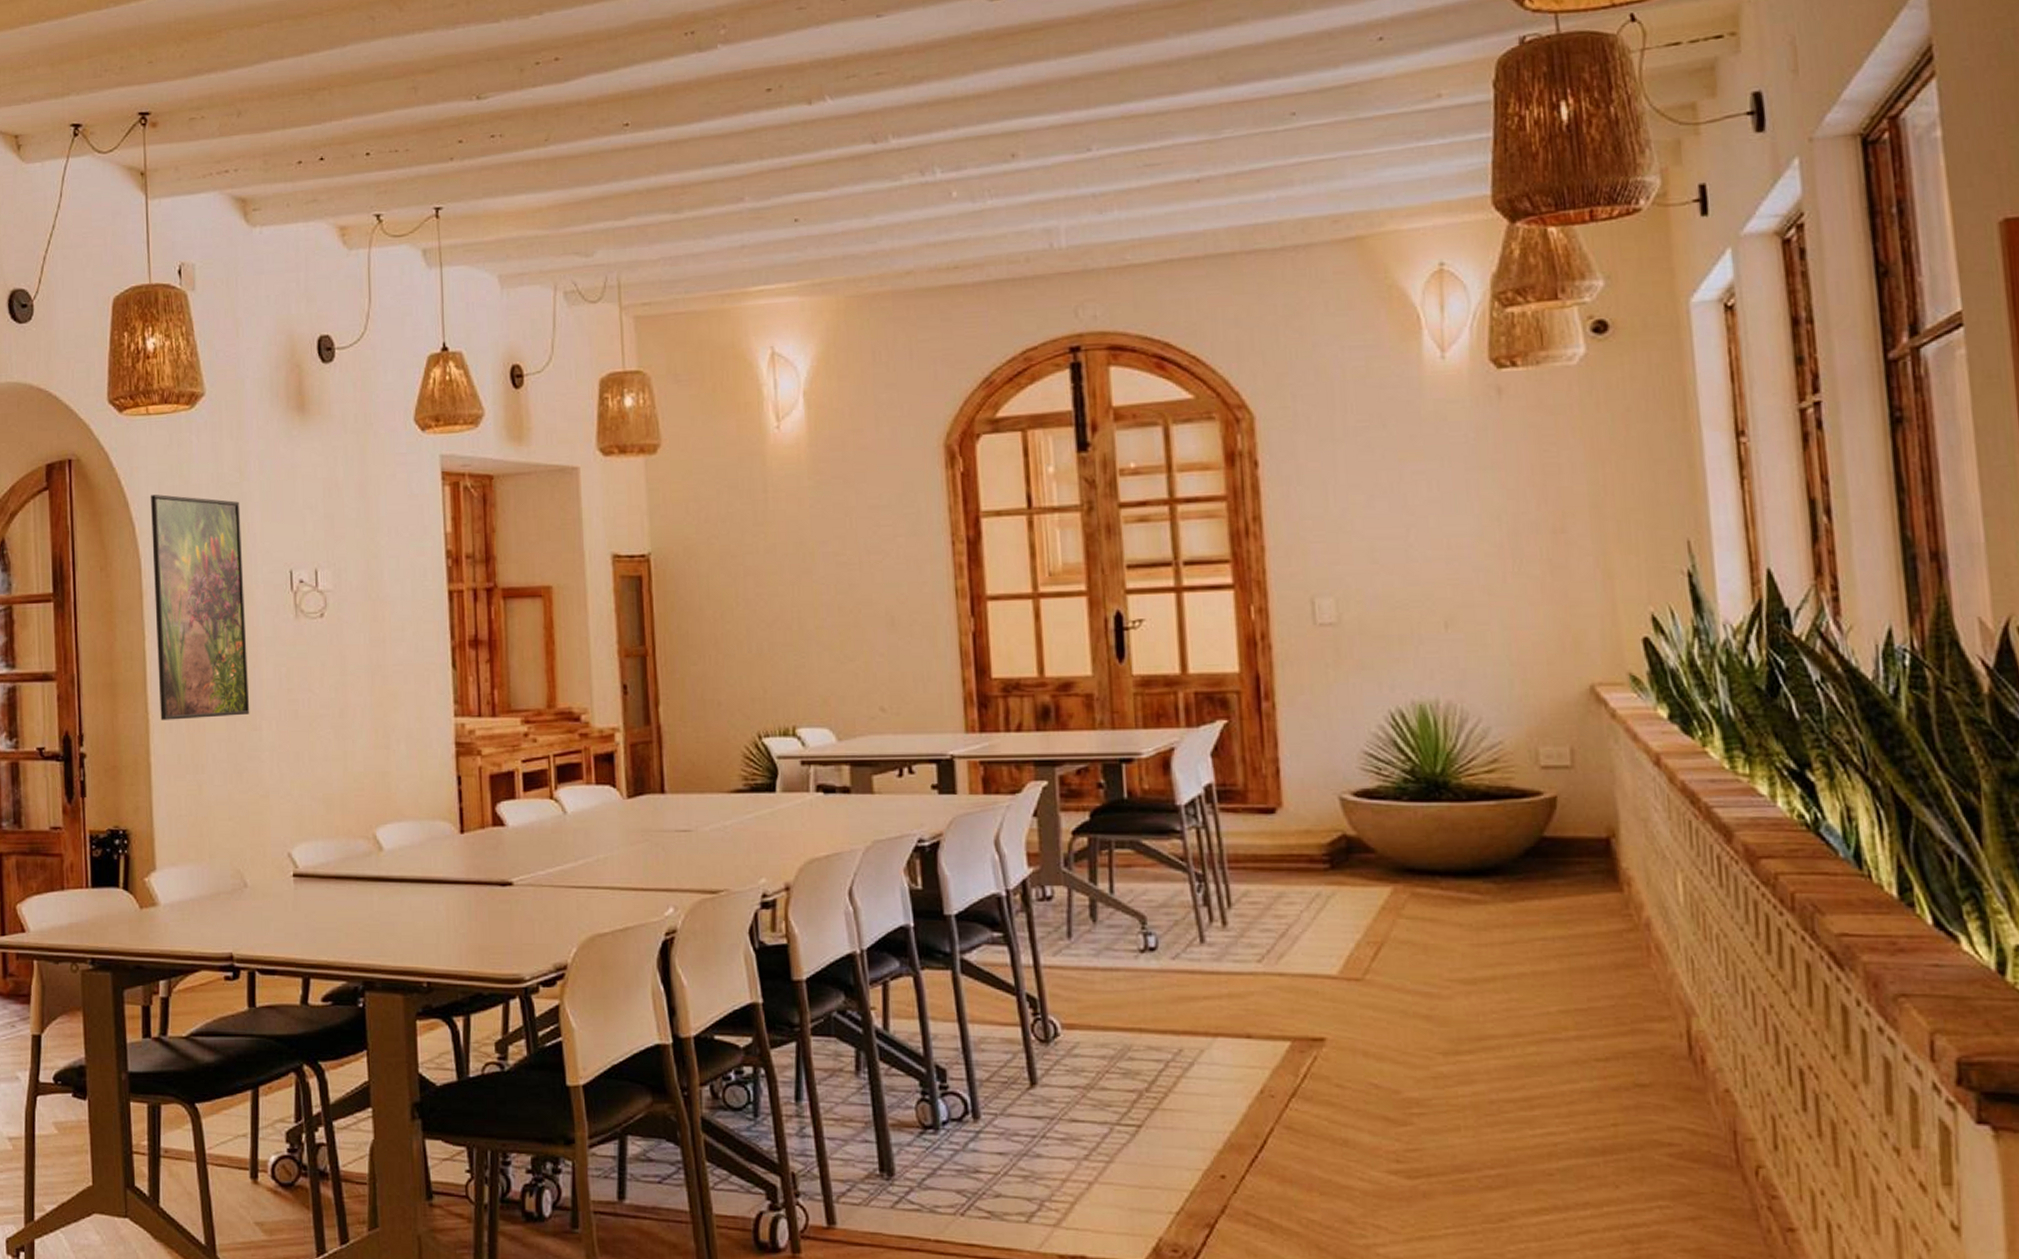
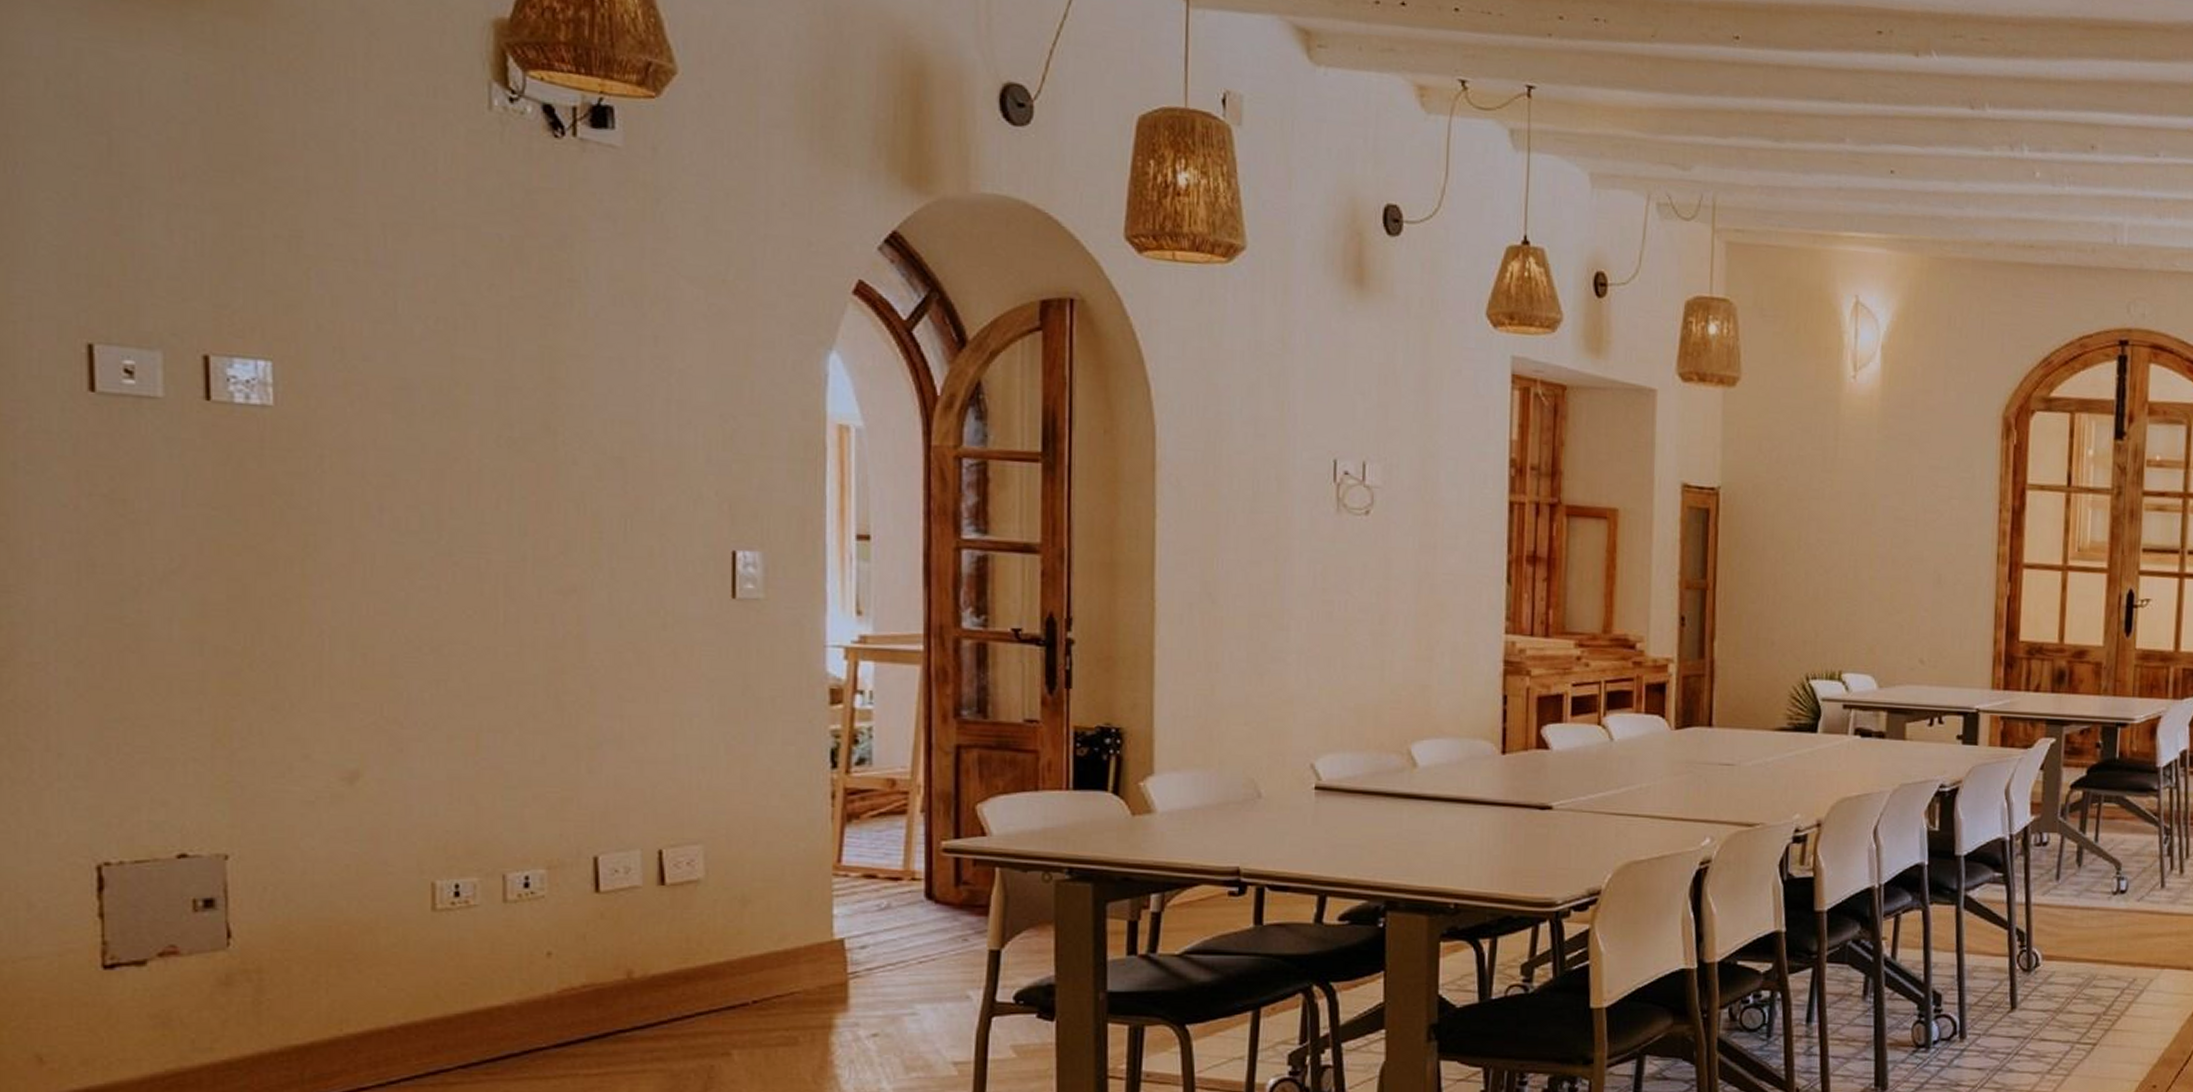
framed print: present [151,494,250,720] -> none [1169,354,1281,613]

